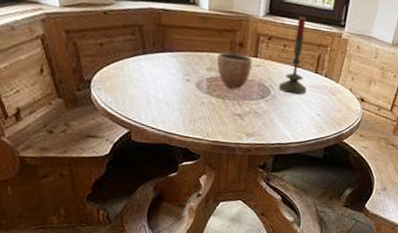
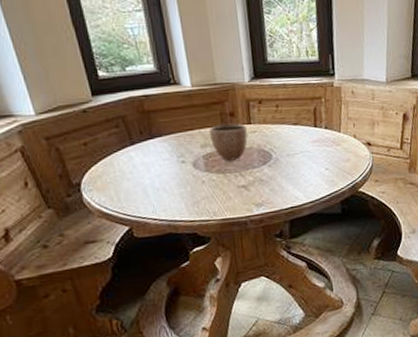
candle: present [278,15,307,95] -> none [279,72,310,154]

